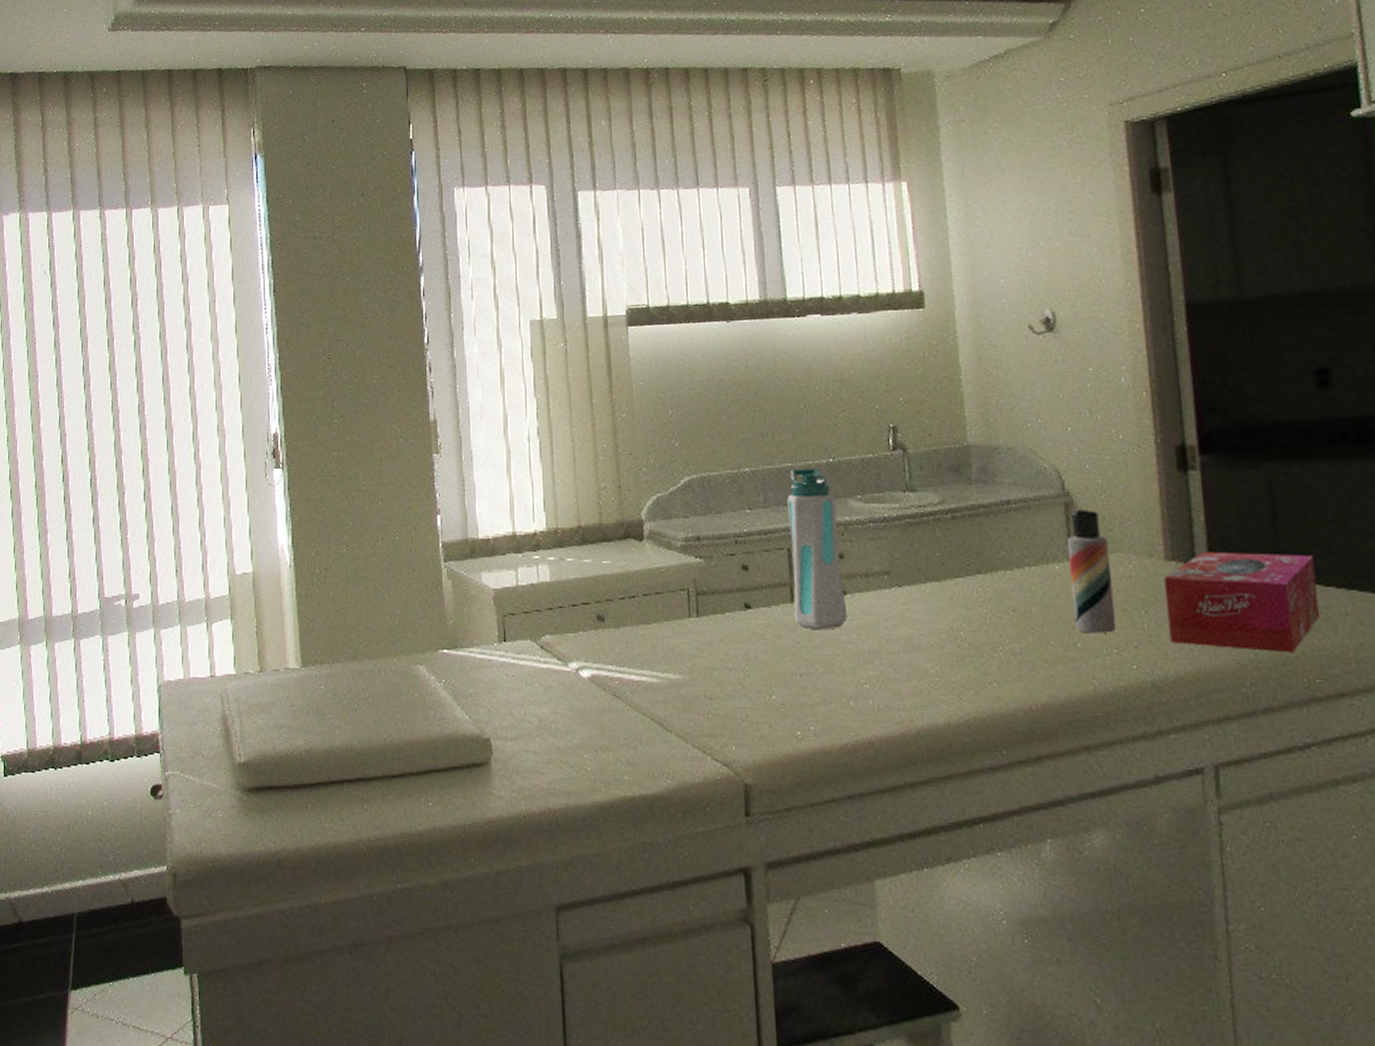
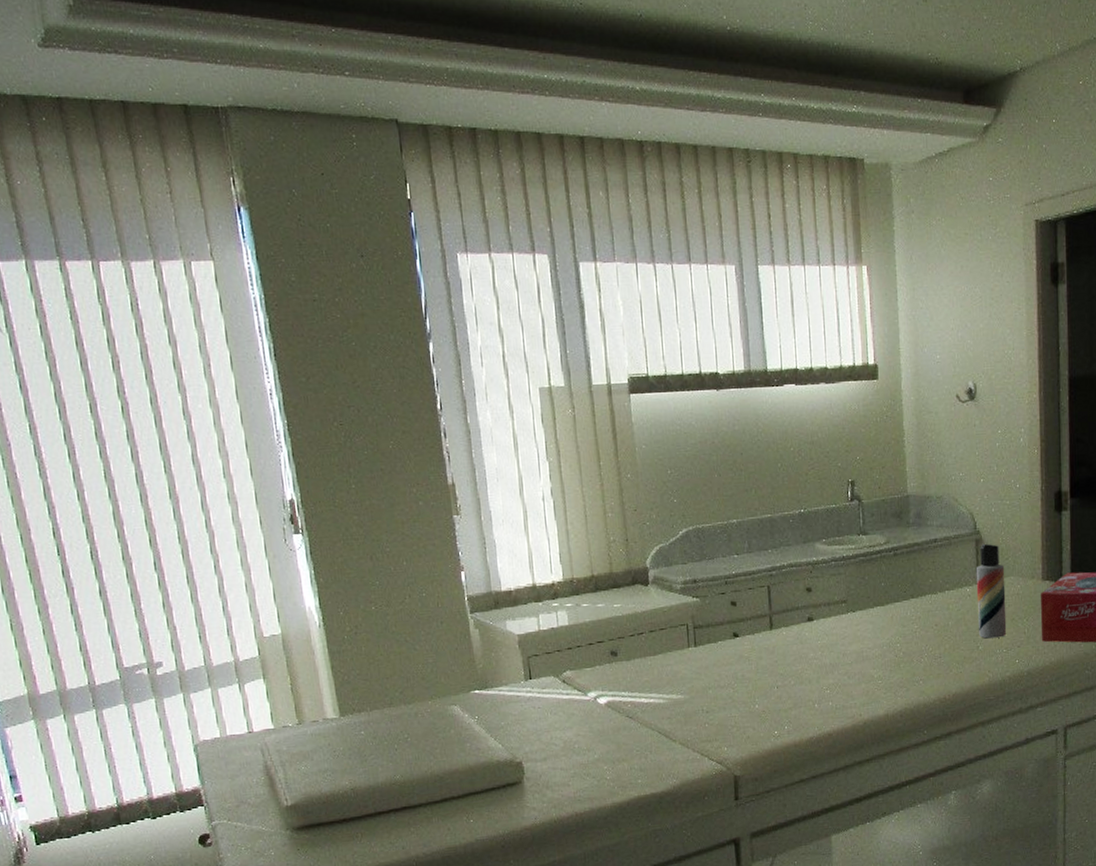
water bottle: present [787,468,848,630] -> none [767,517,814,651]

